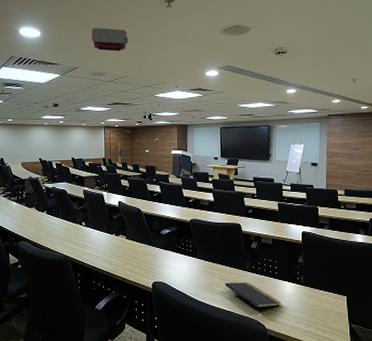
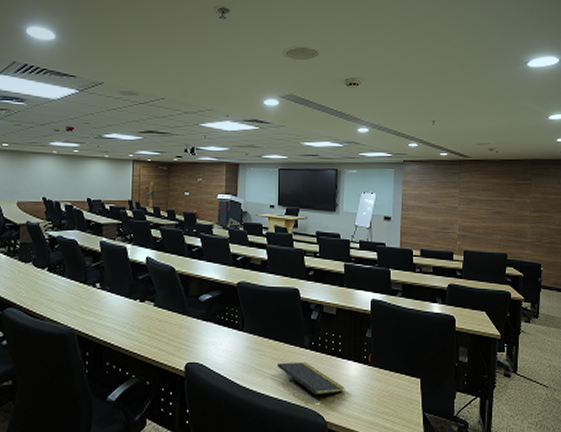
projector: present [91,27,128,51] -> none [122,34,170,67]

